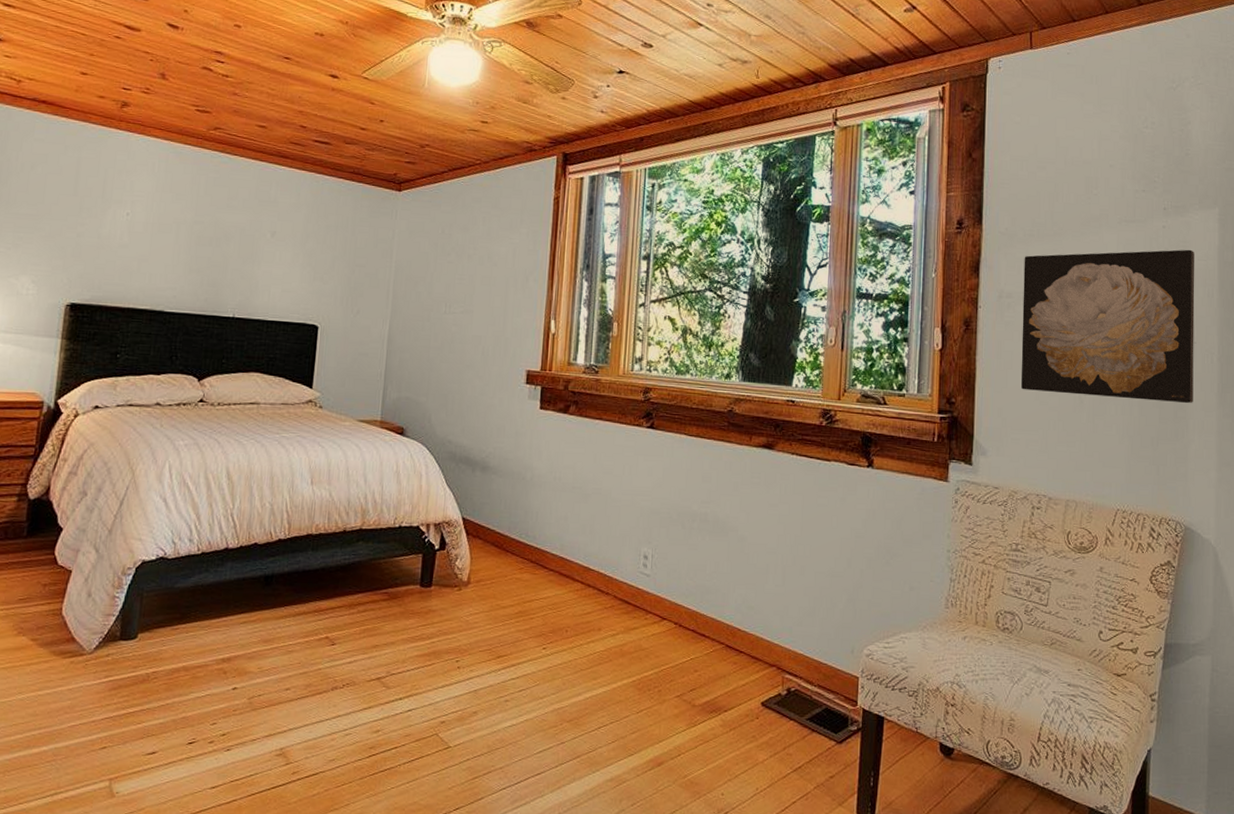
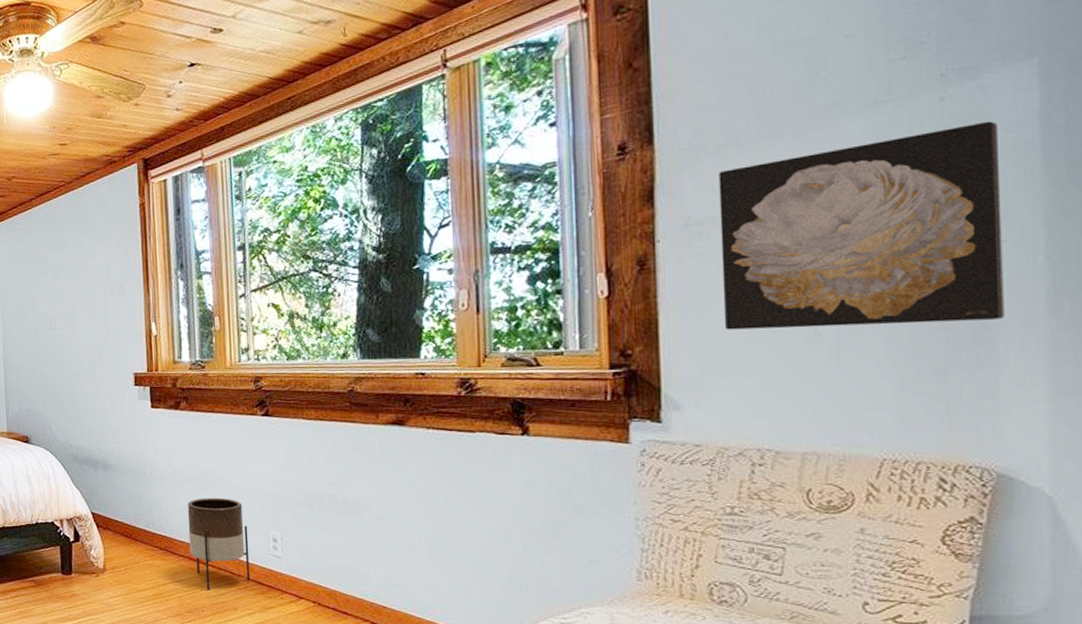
planter: none [560,508,621,609] -> present [187,498,251,591]

